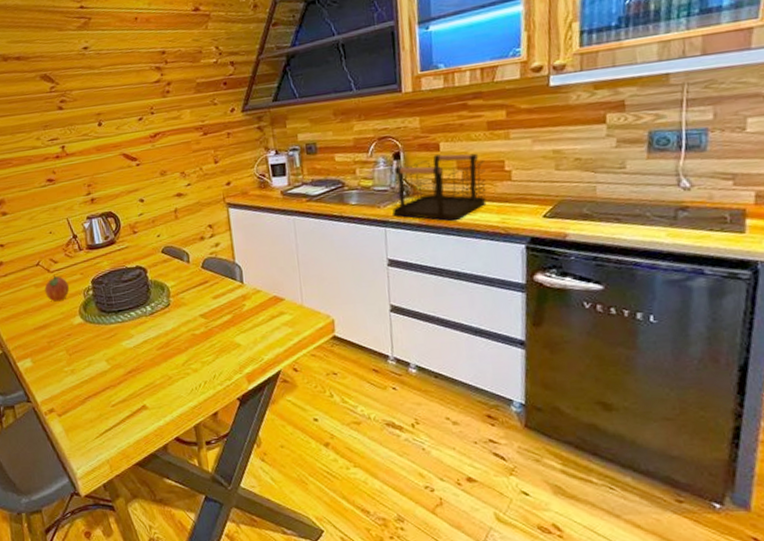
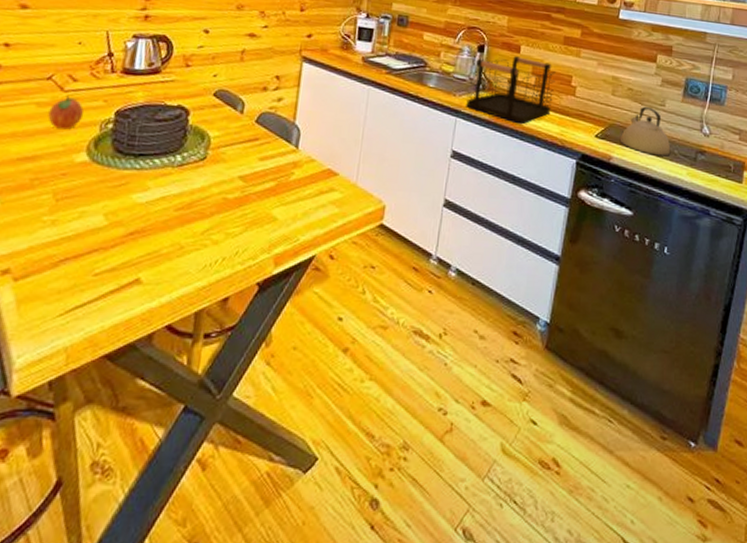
kettle: none [573,173,642,224] -> present [619,106,671,157]

